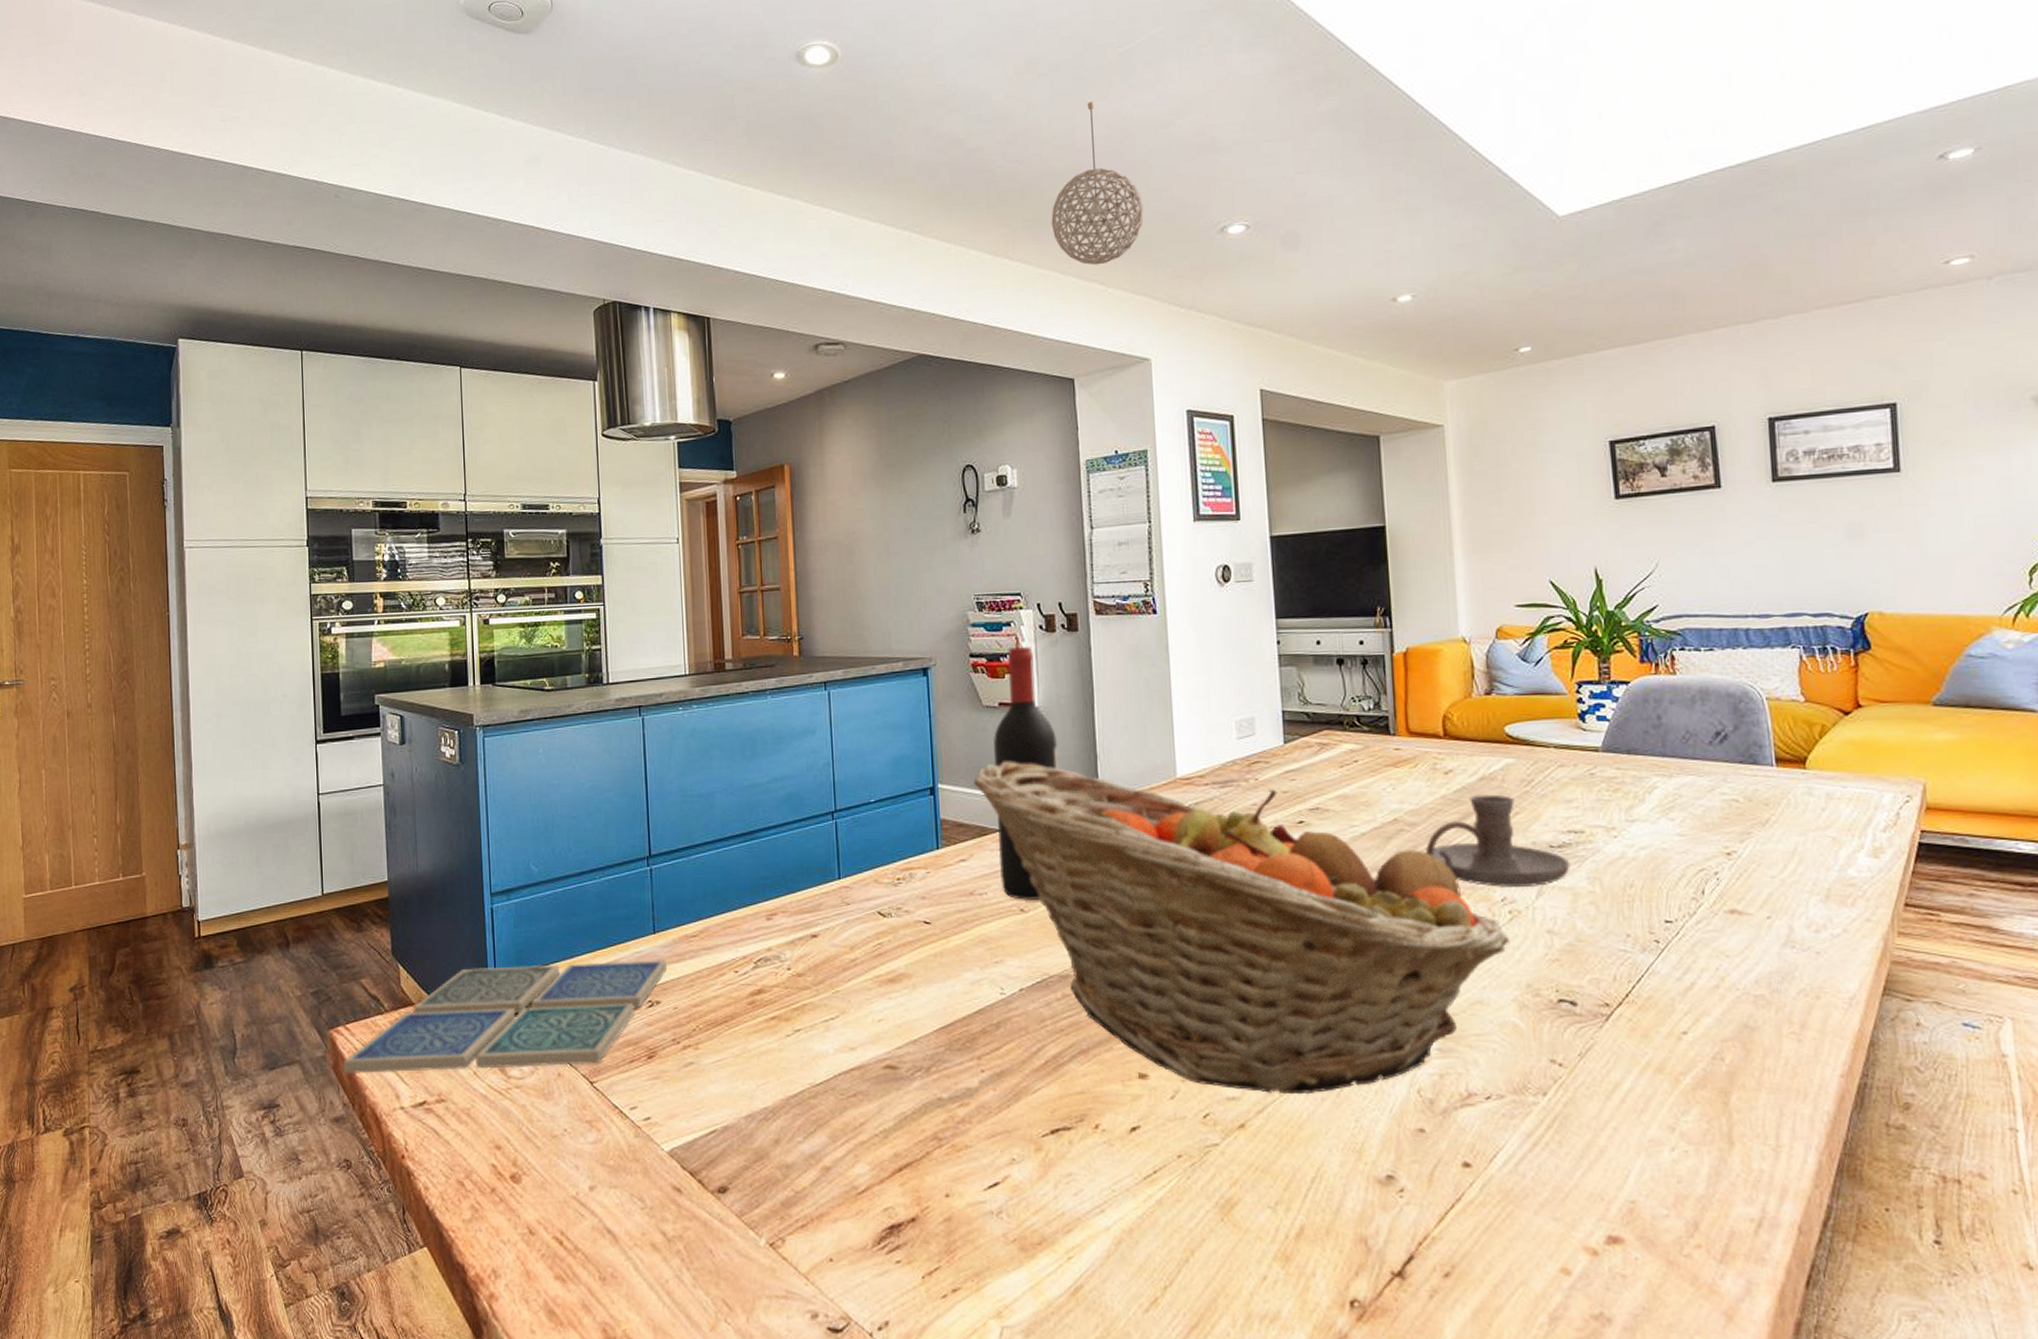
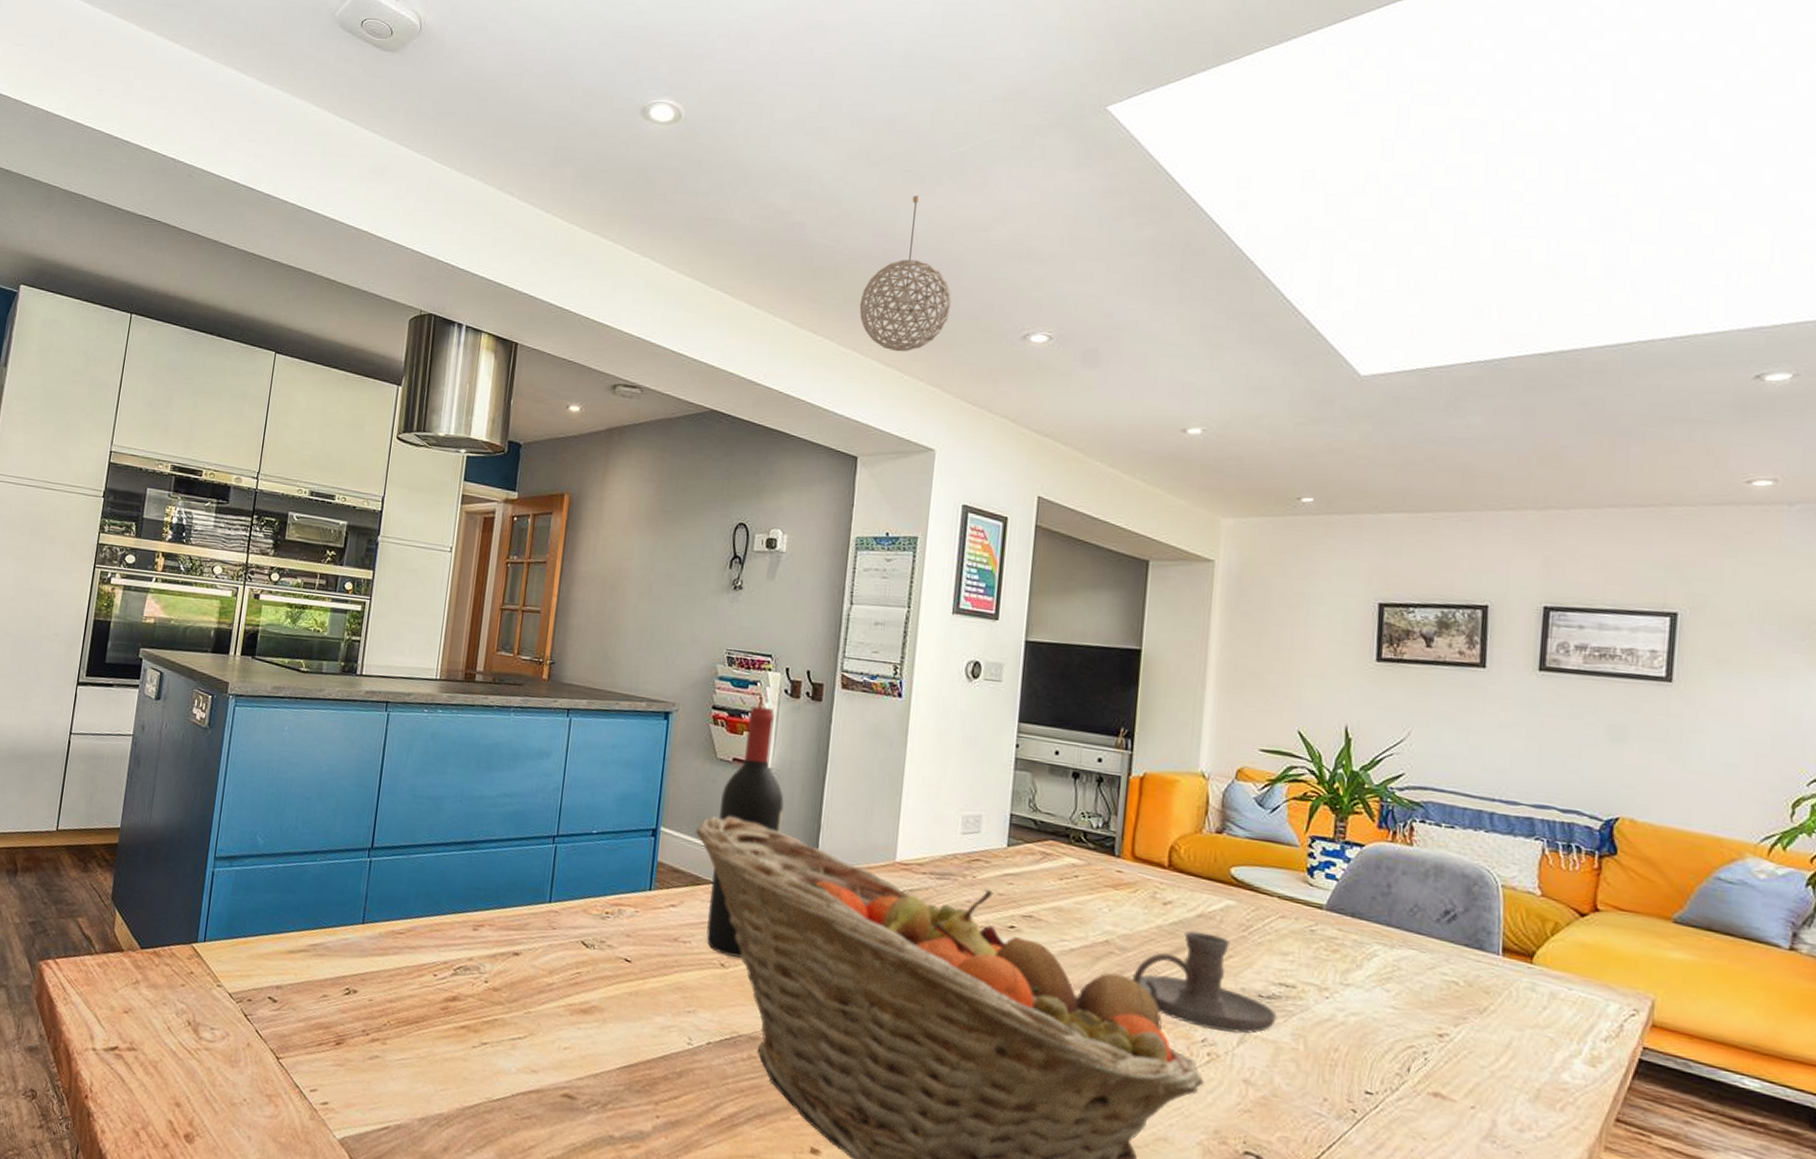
drink coaster: present [343,960,667,1075] -> none [46,925,370,1041]

